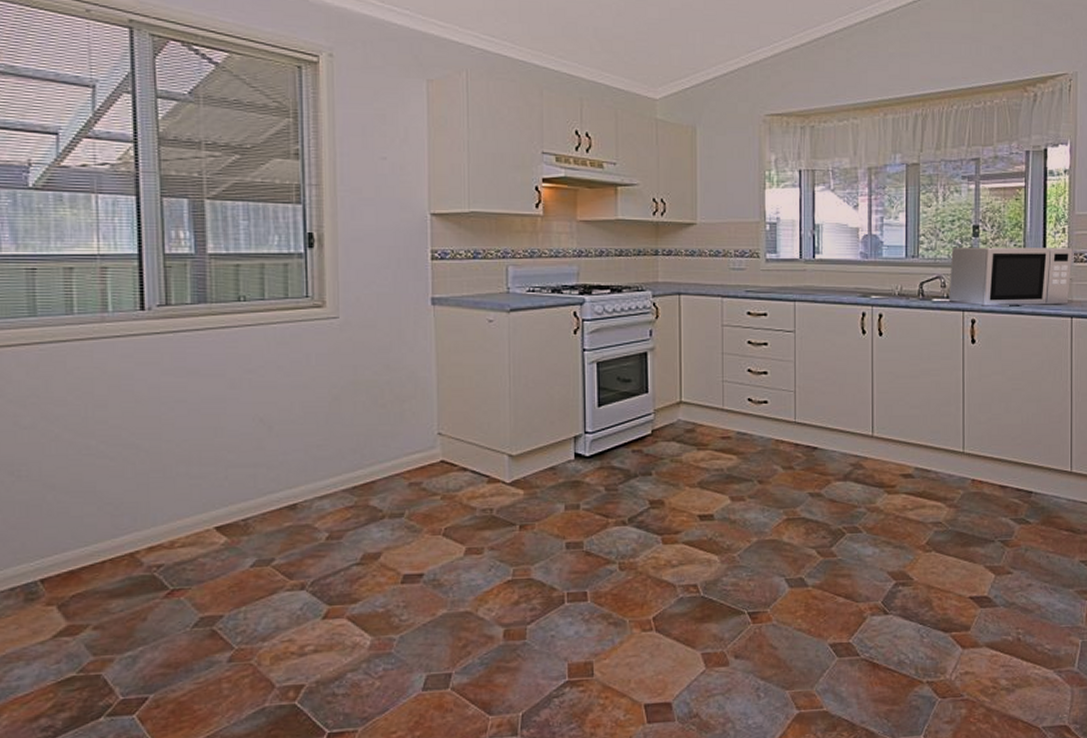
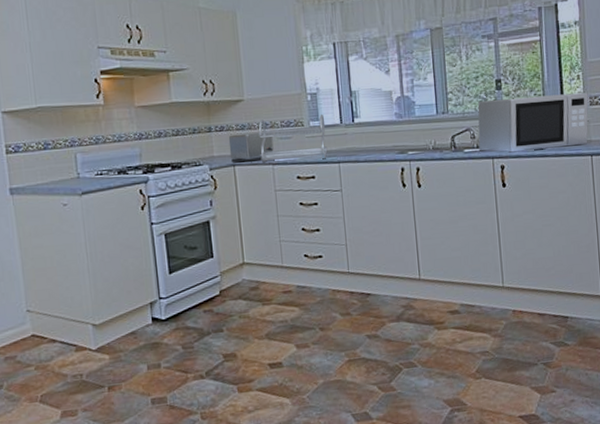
toaster: none [676,260,724,292] -> present [228,132,274,163]
dish rack: none [708,246,783,296] -> present [257,115,328,163]

